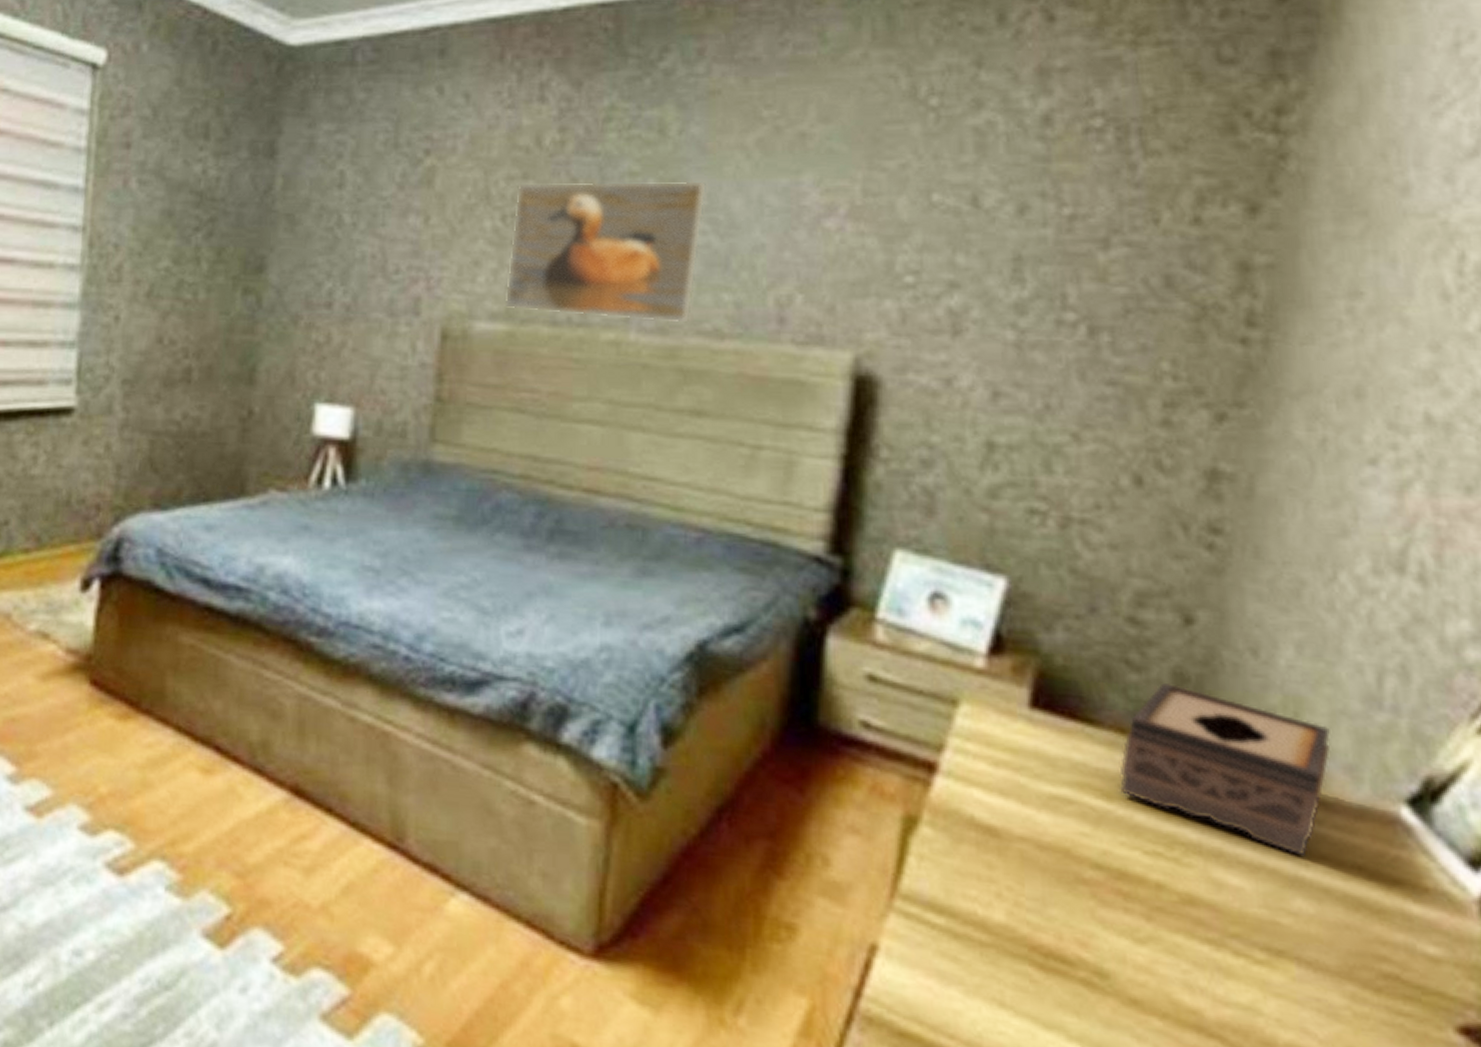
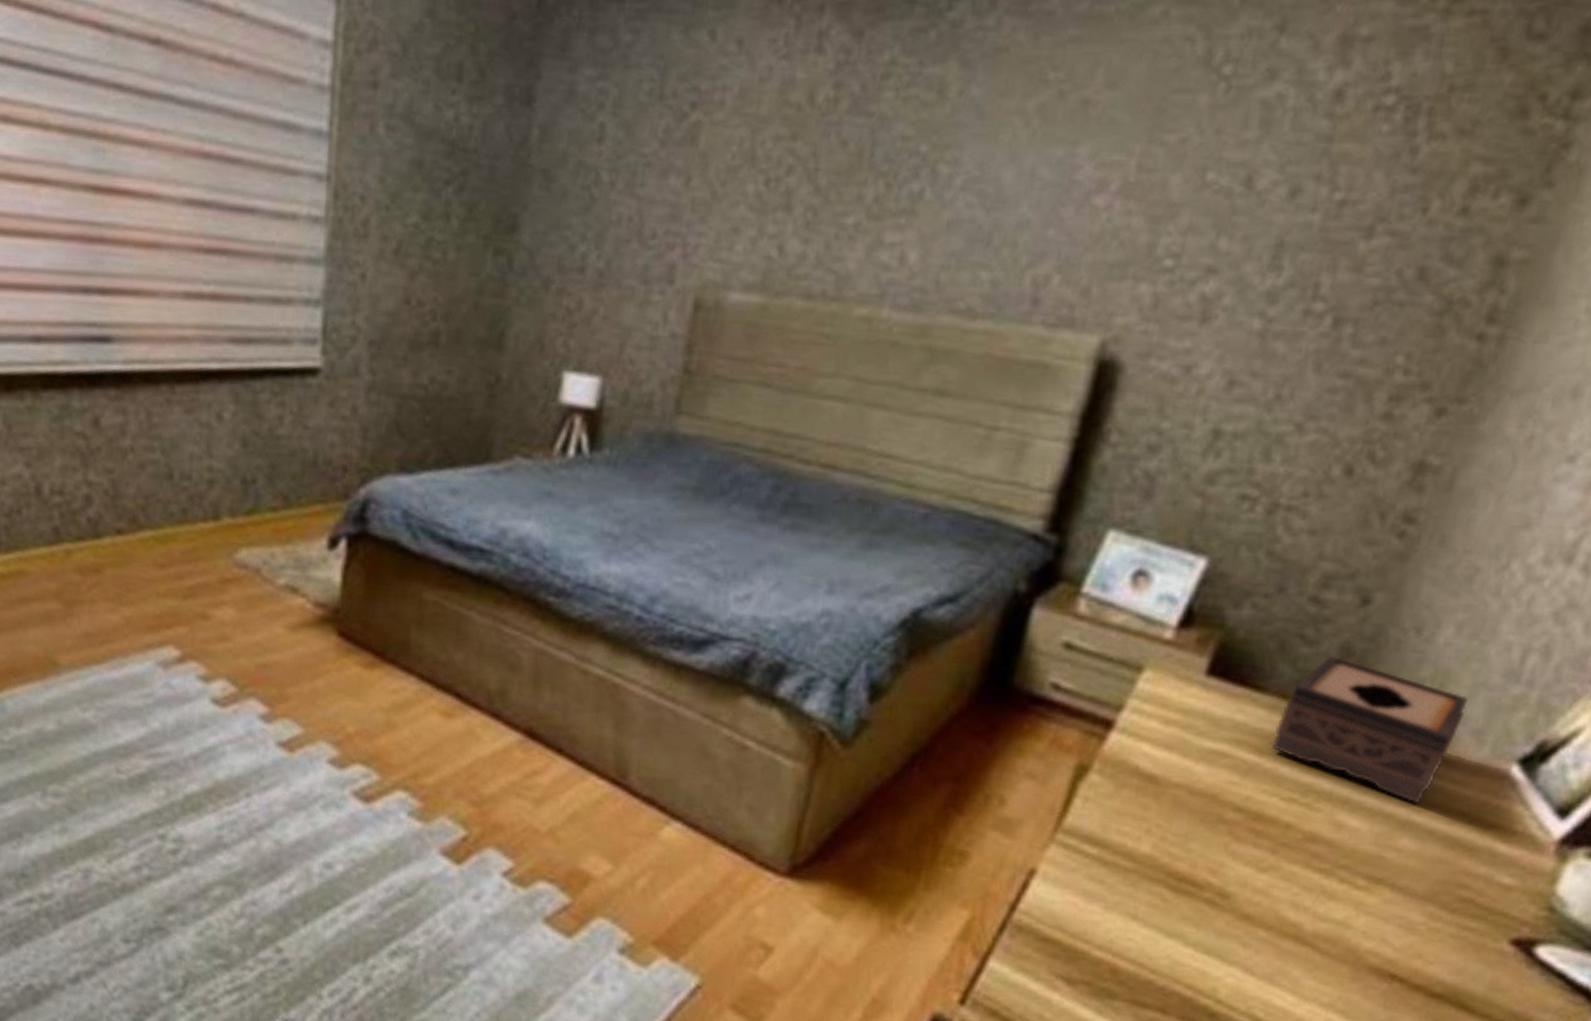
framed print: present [503,180,708,324] -> none [759,143,981,302]

